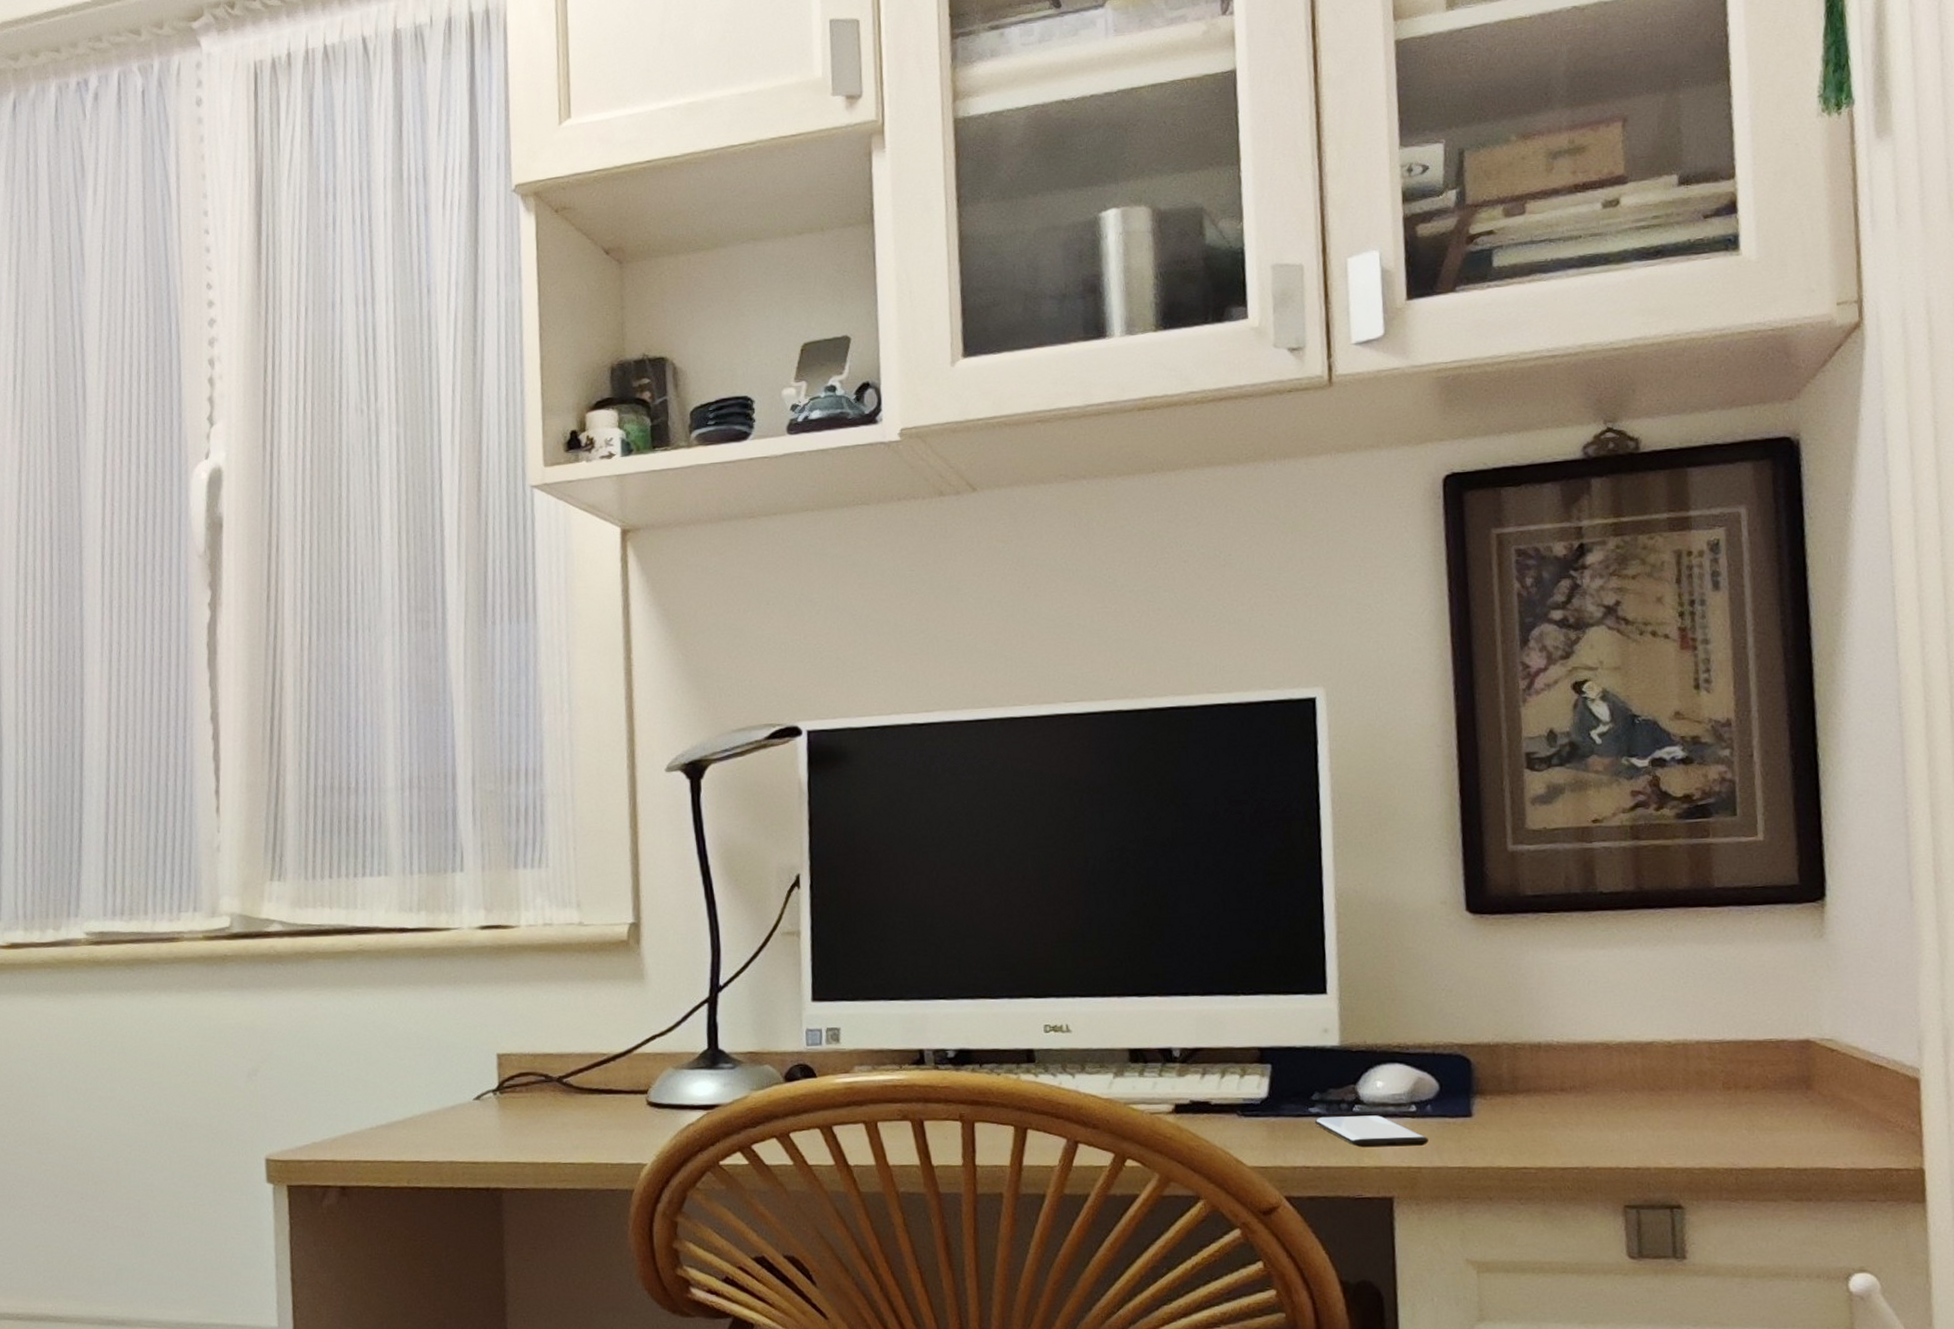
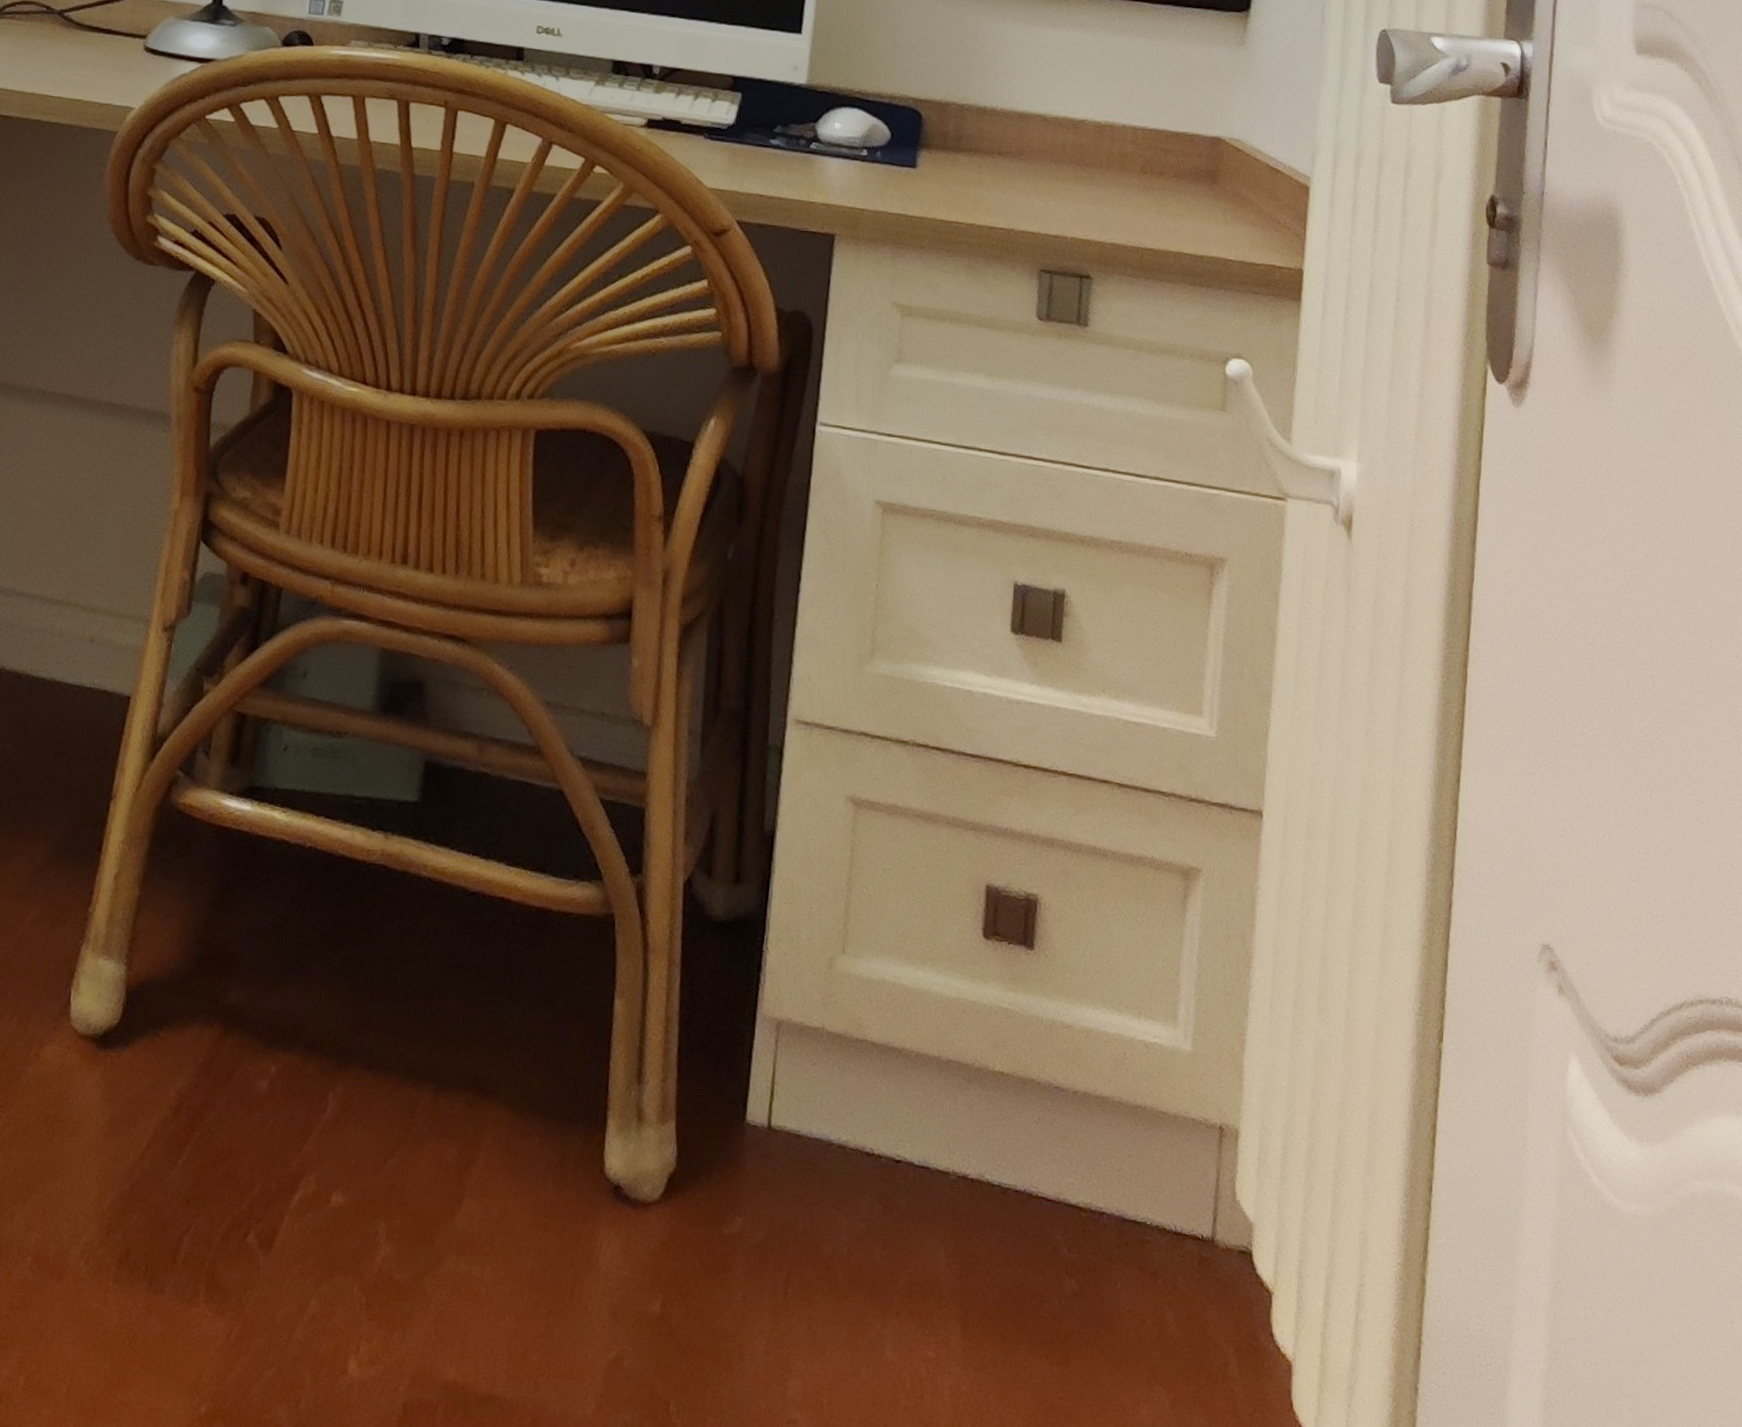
phone: present [1315,1115,1429,1148] -> none [774,149,874,190]

